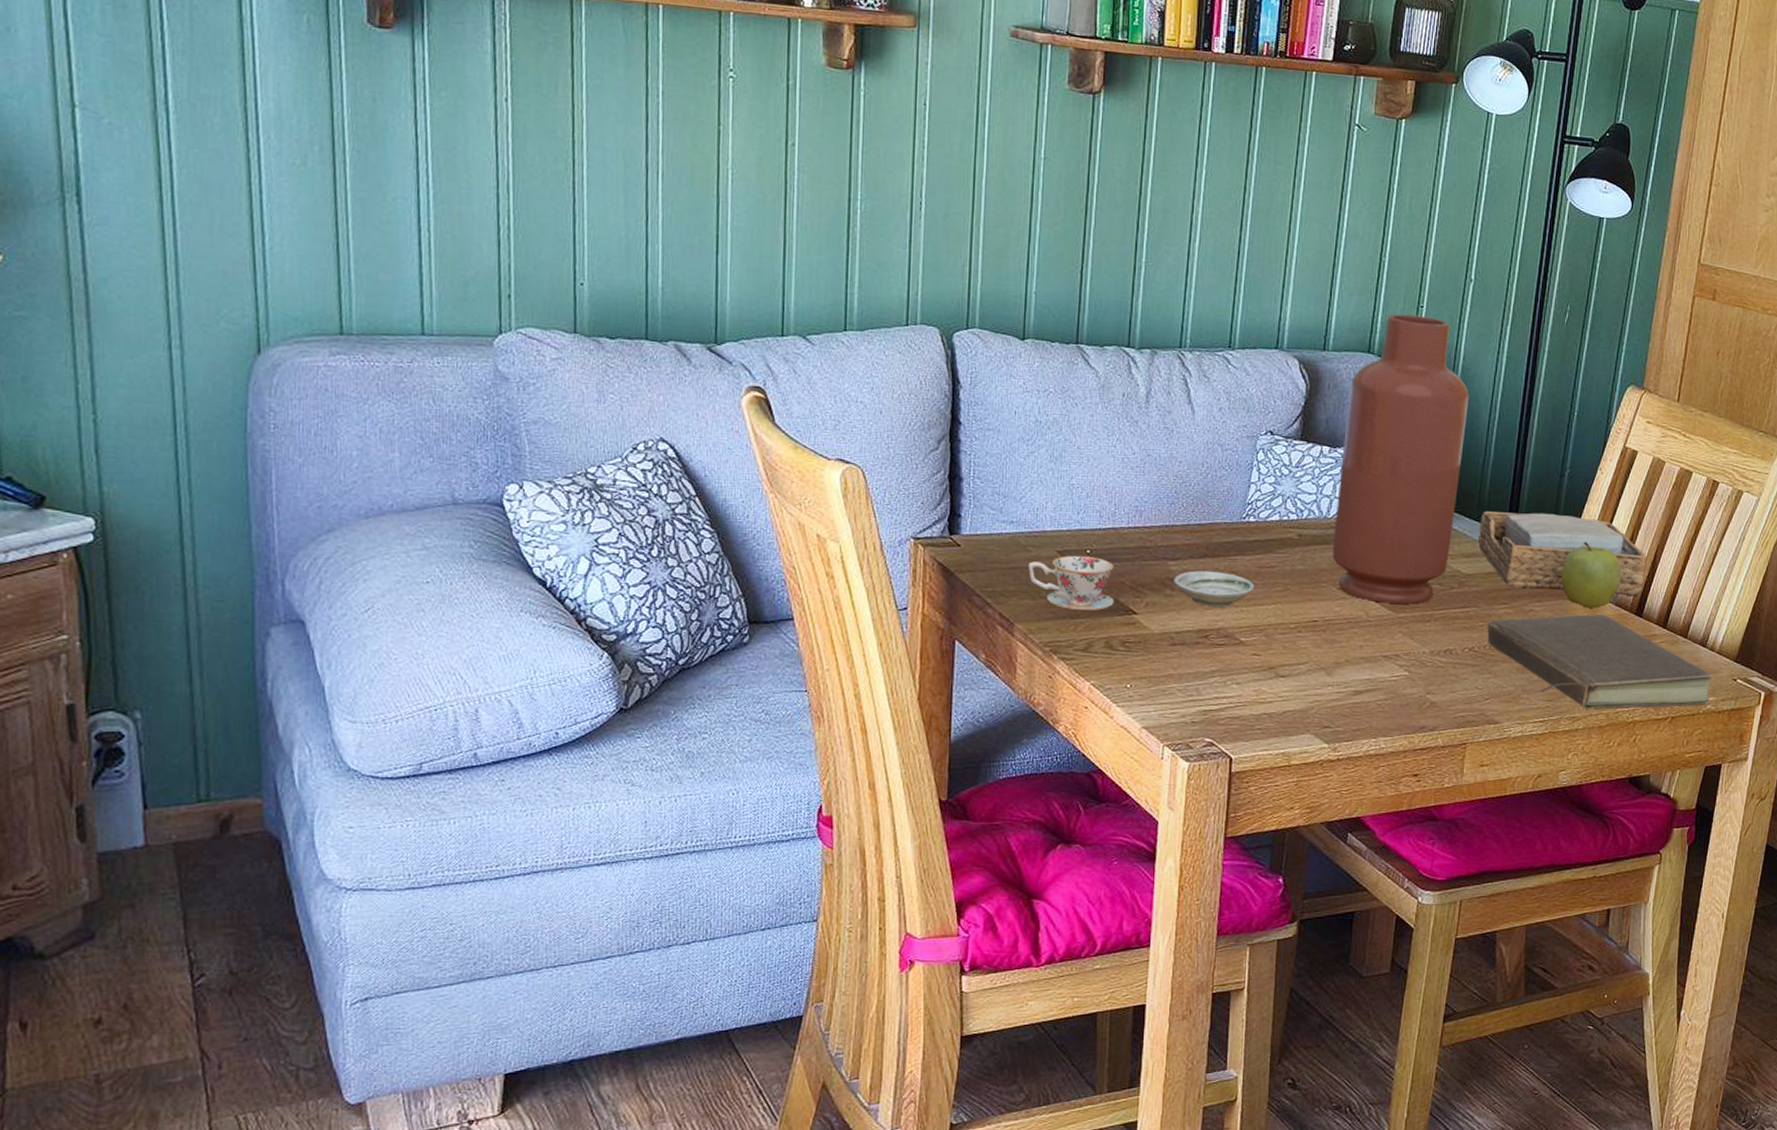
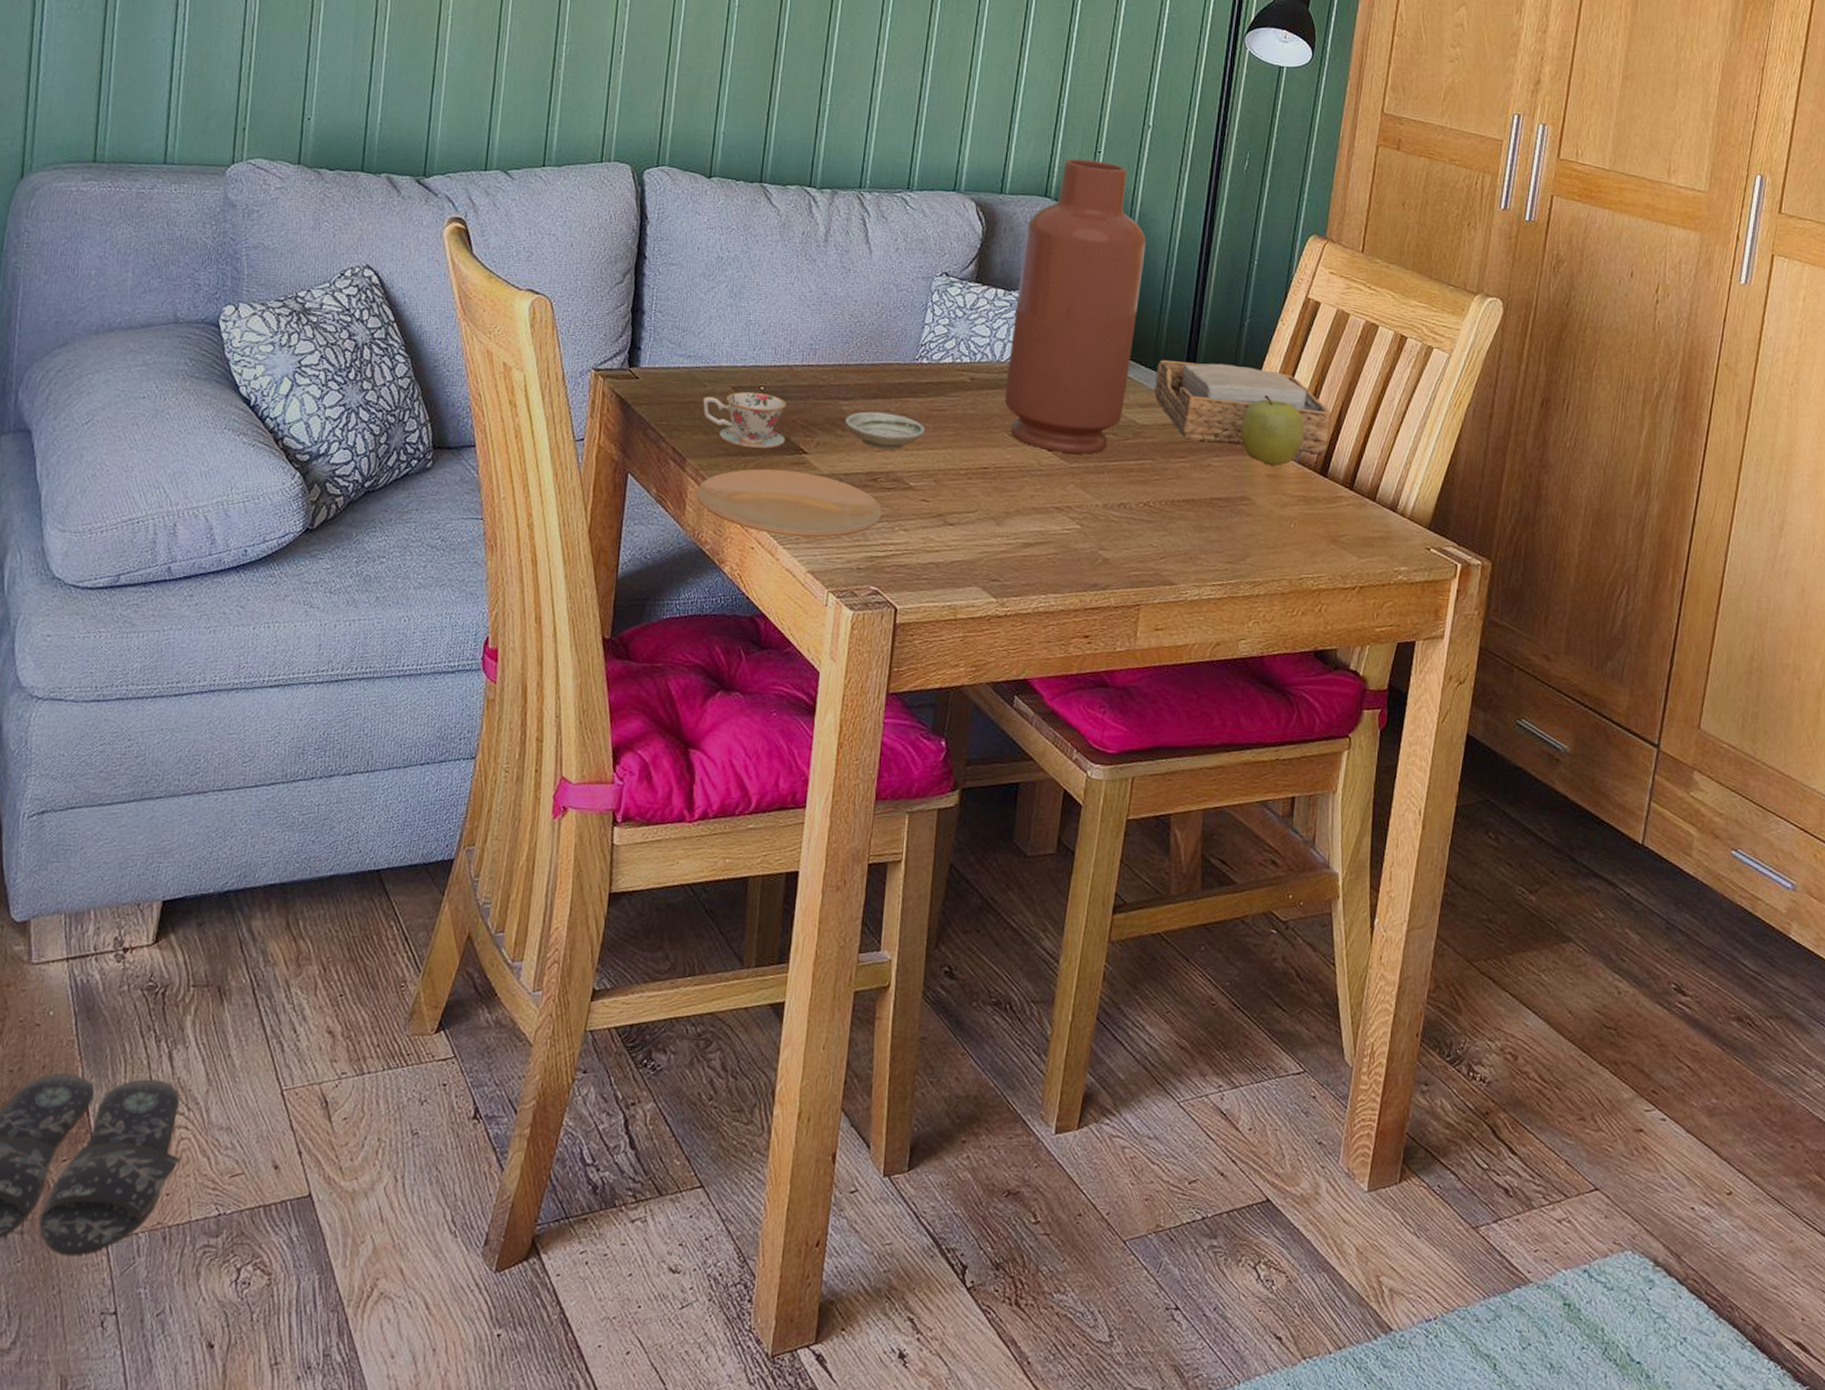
plate: none [1026,630,1215,695] -> present [696,468,883,538]
book: present [1487,614,1713,711] -> none [1163,472,1405,576]

